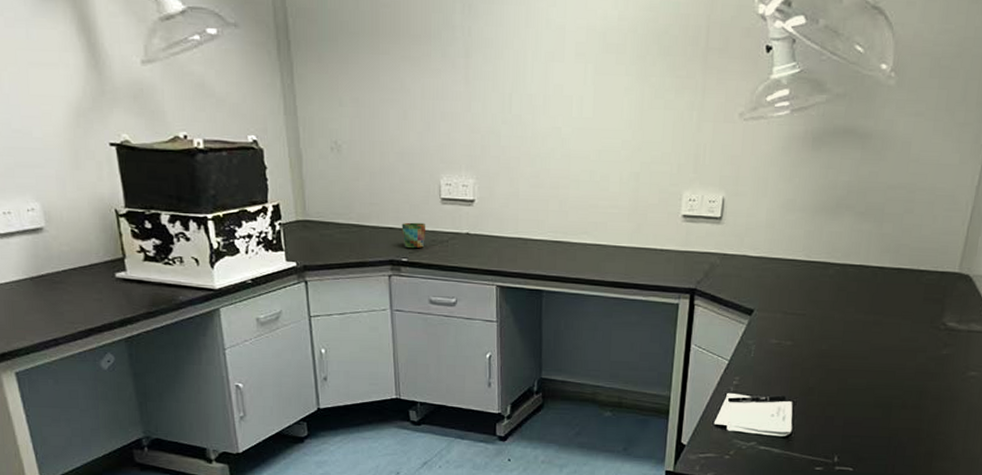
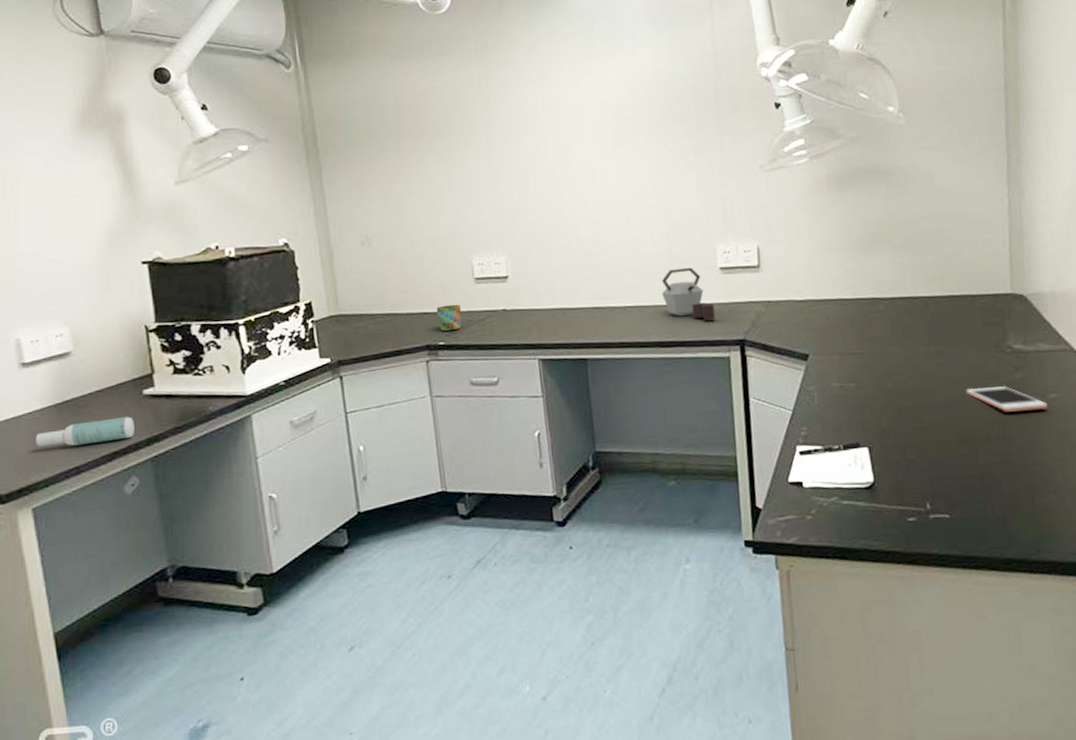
spray bottle: none [14,297,108,319] -> present [35,417,134,447]
kettle: none [623,211,671,265] -> present [661,267,715,319]
cell phone: none [893,358,966,385] -> present [966,386,1048,412]

